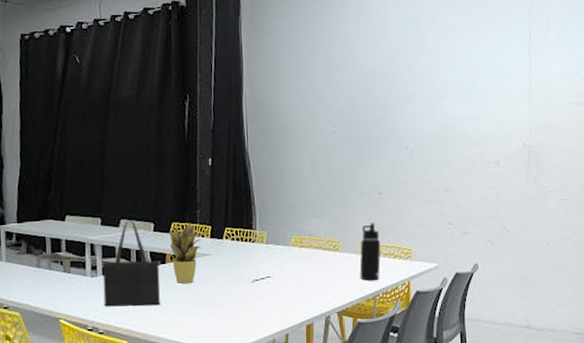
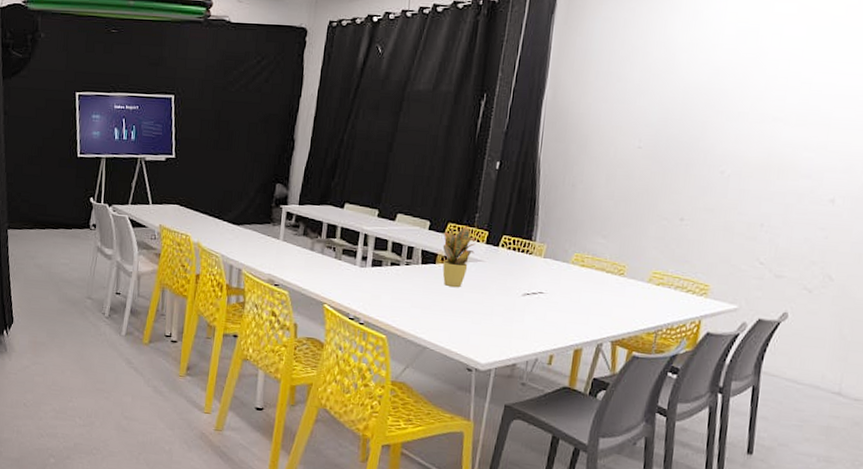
tote bag: present [102,220,161,307] -> none [368,215,431,305]
water bottle: present [359,223,381,280] -> none [643,250,674,313]

